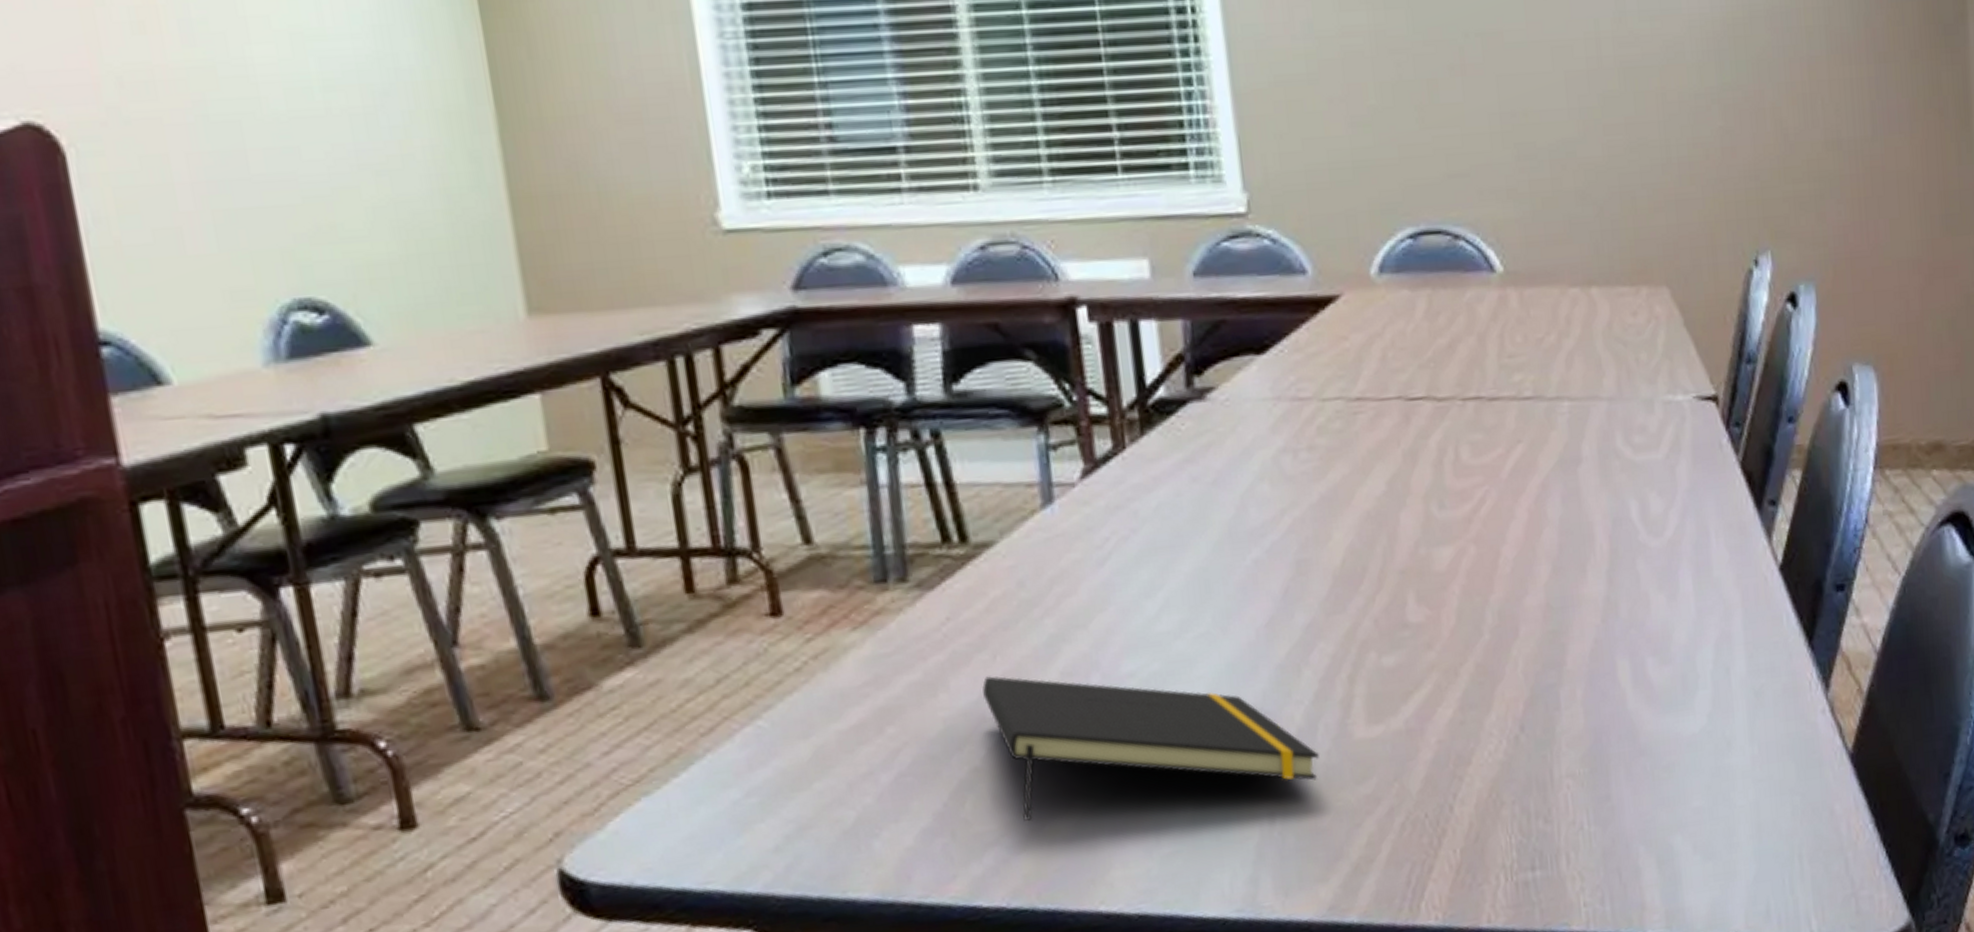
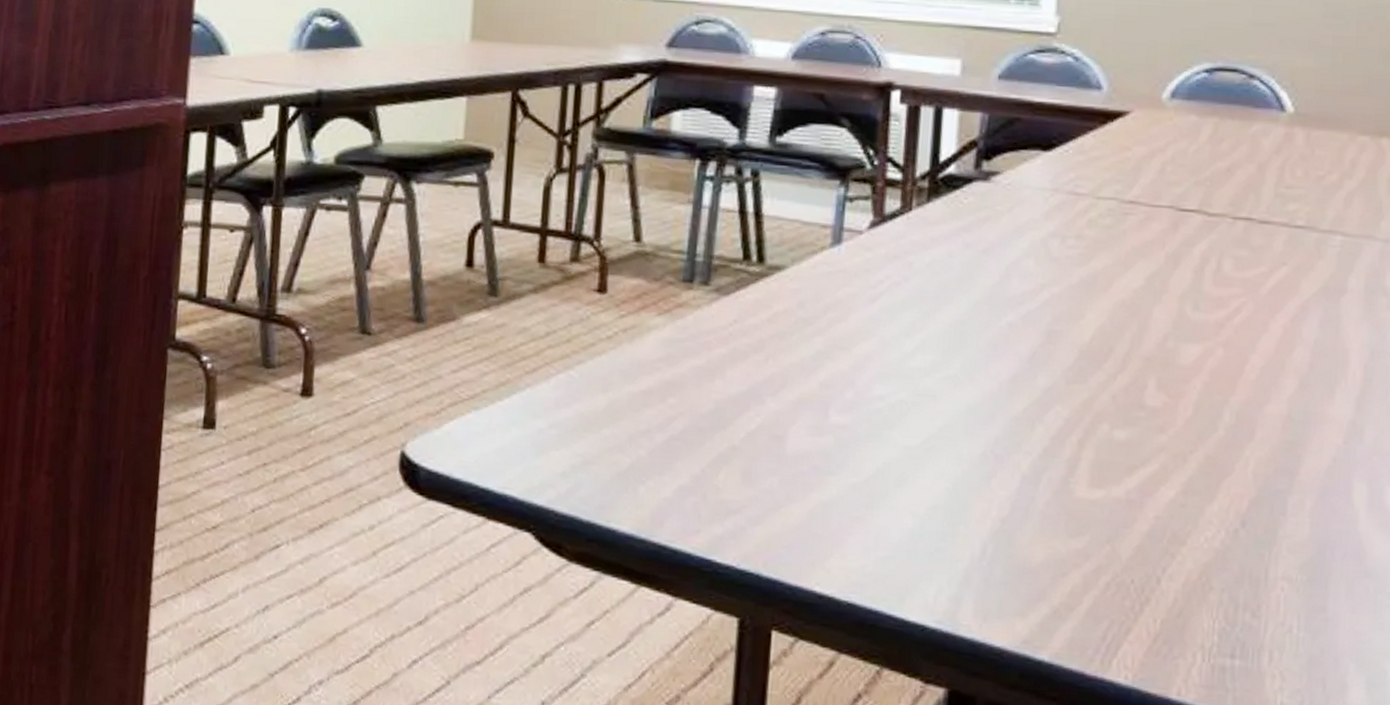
notepad: present [982,676,1319,821] -> none [752,374,1038,525]

